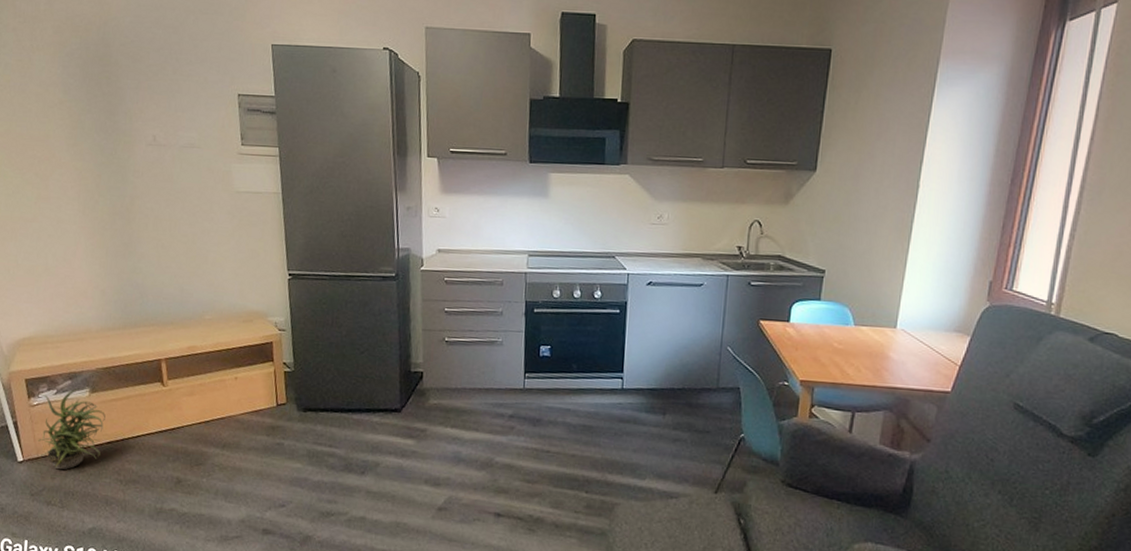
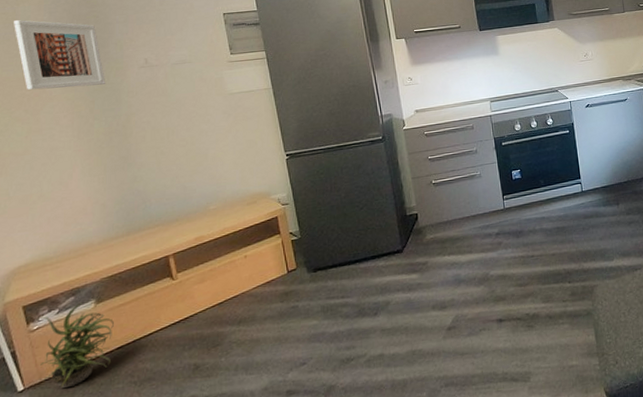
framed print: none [29,70,113,158] -> present [14,20,105,91]

